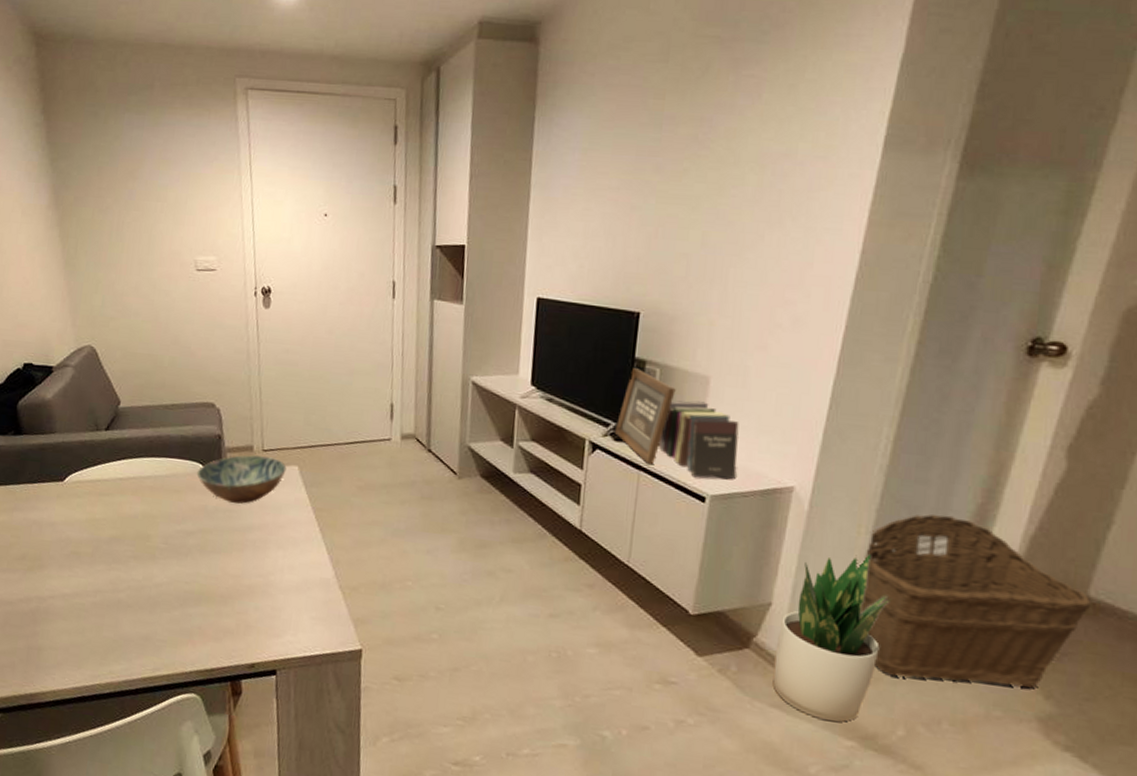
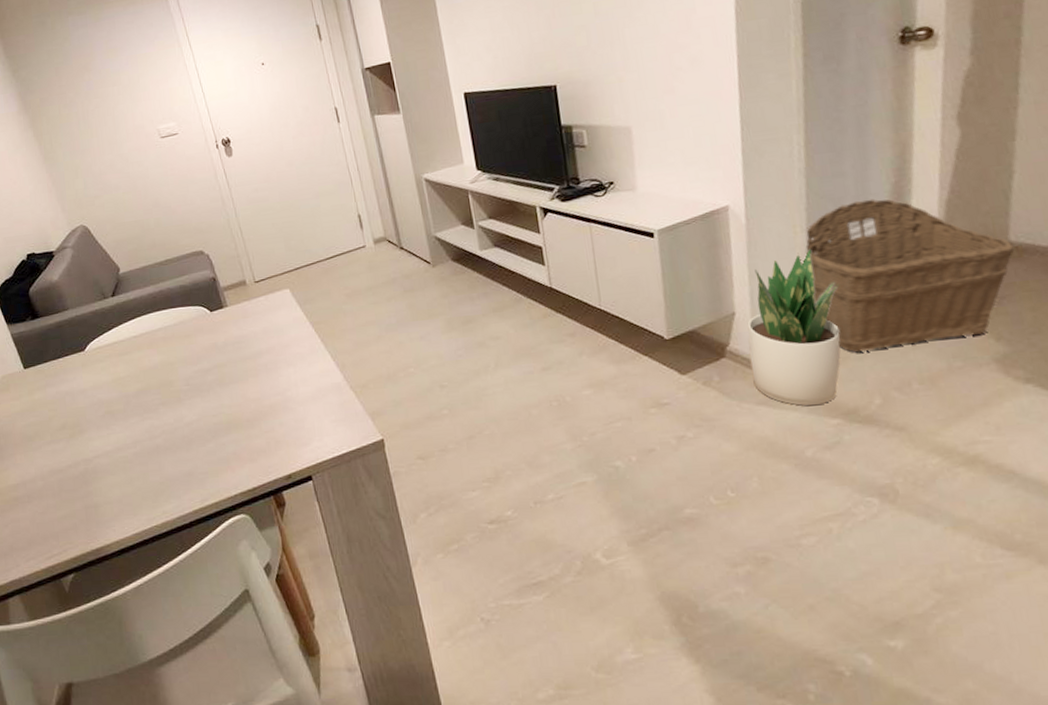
bowl: present [196,455,287,504] -> none [201,286,280,335]
picture frame: present [614,368,676,465] -> none [559,134,605,216]
books: present [658,400,739,479] -> none [600,149,676,218]

